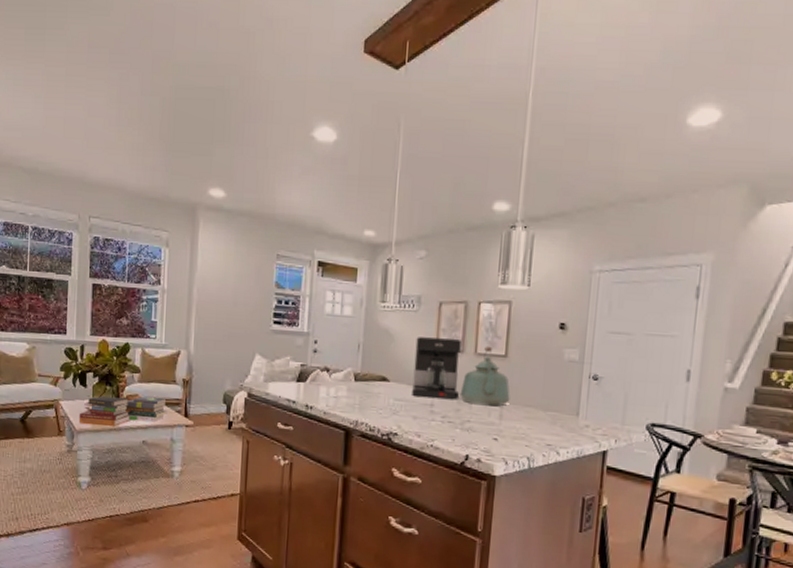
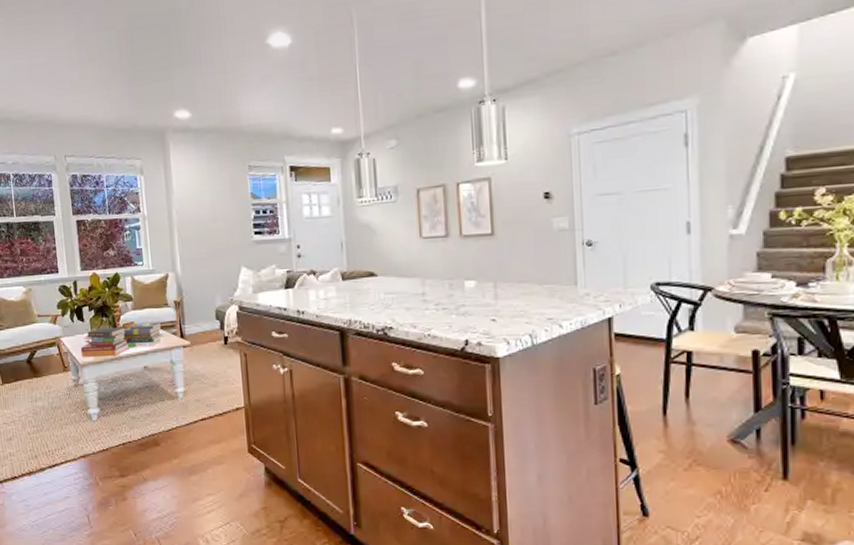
coffee maker: present [412,337,462,399] -> none [398,224,451,288]
kettle: present [460,346,510,407] -> none [450,226,503,288]

